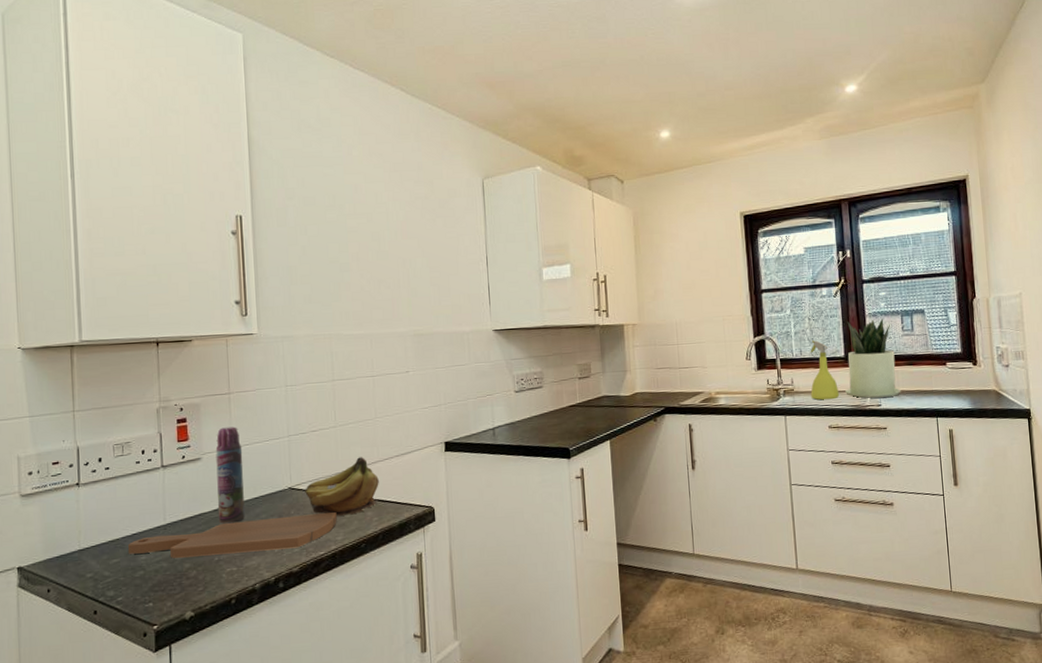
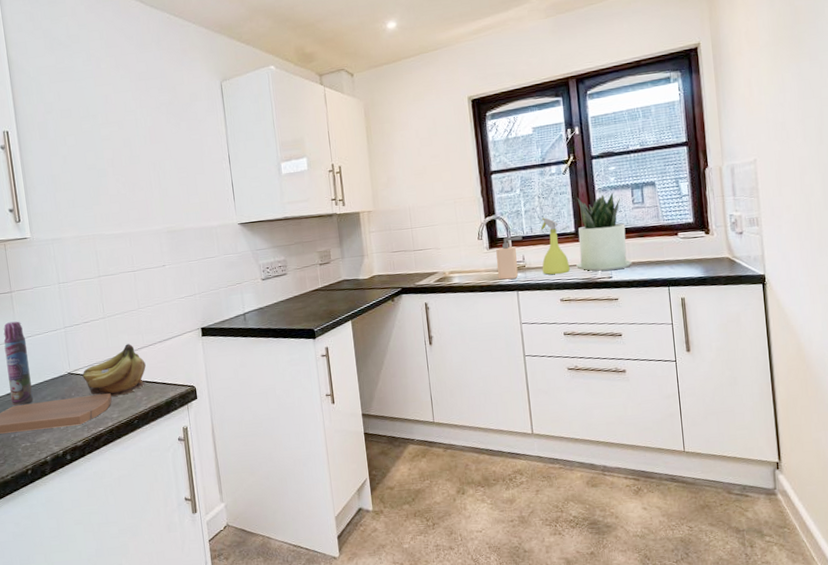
soap dispenser: none [764,358,792,403] -> present [496,235,523,280]

